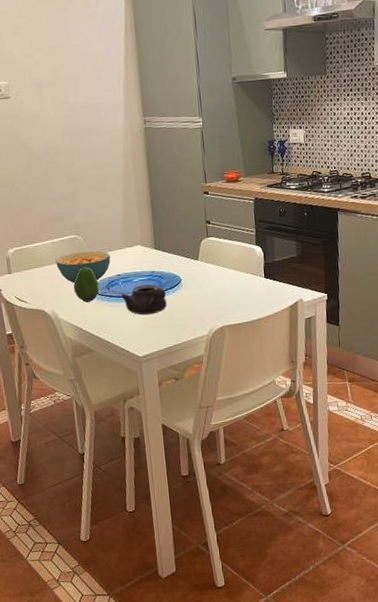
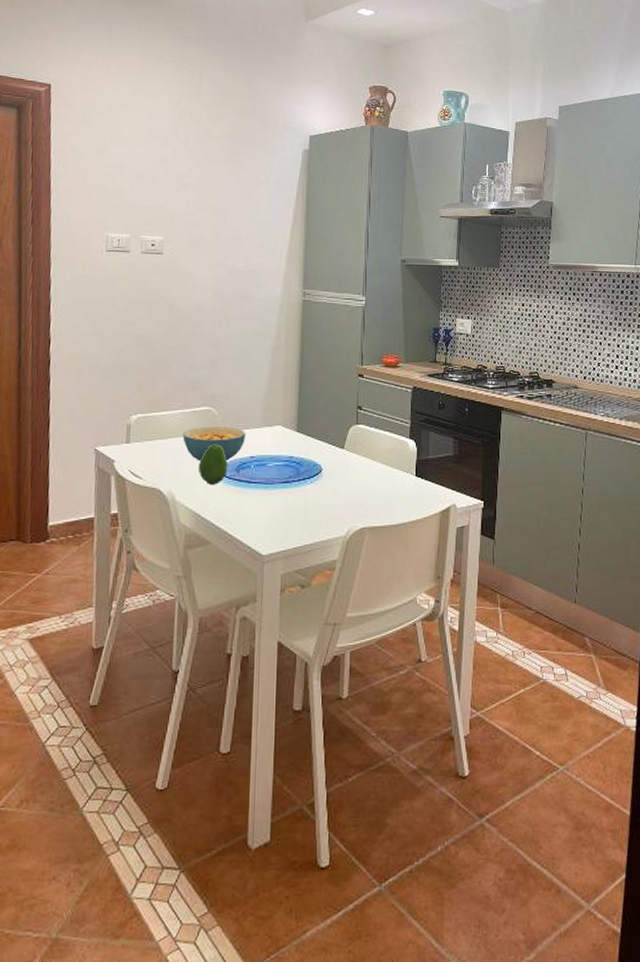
teapot: present [120,284,167,316] -> none [250,471,303,506]

